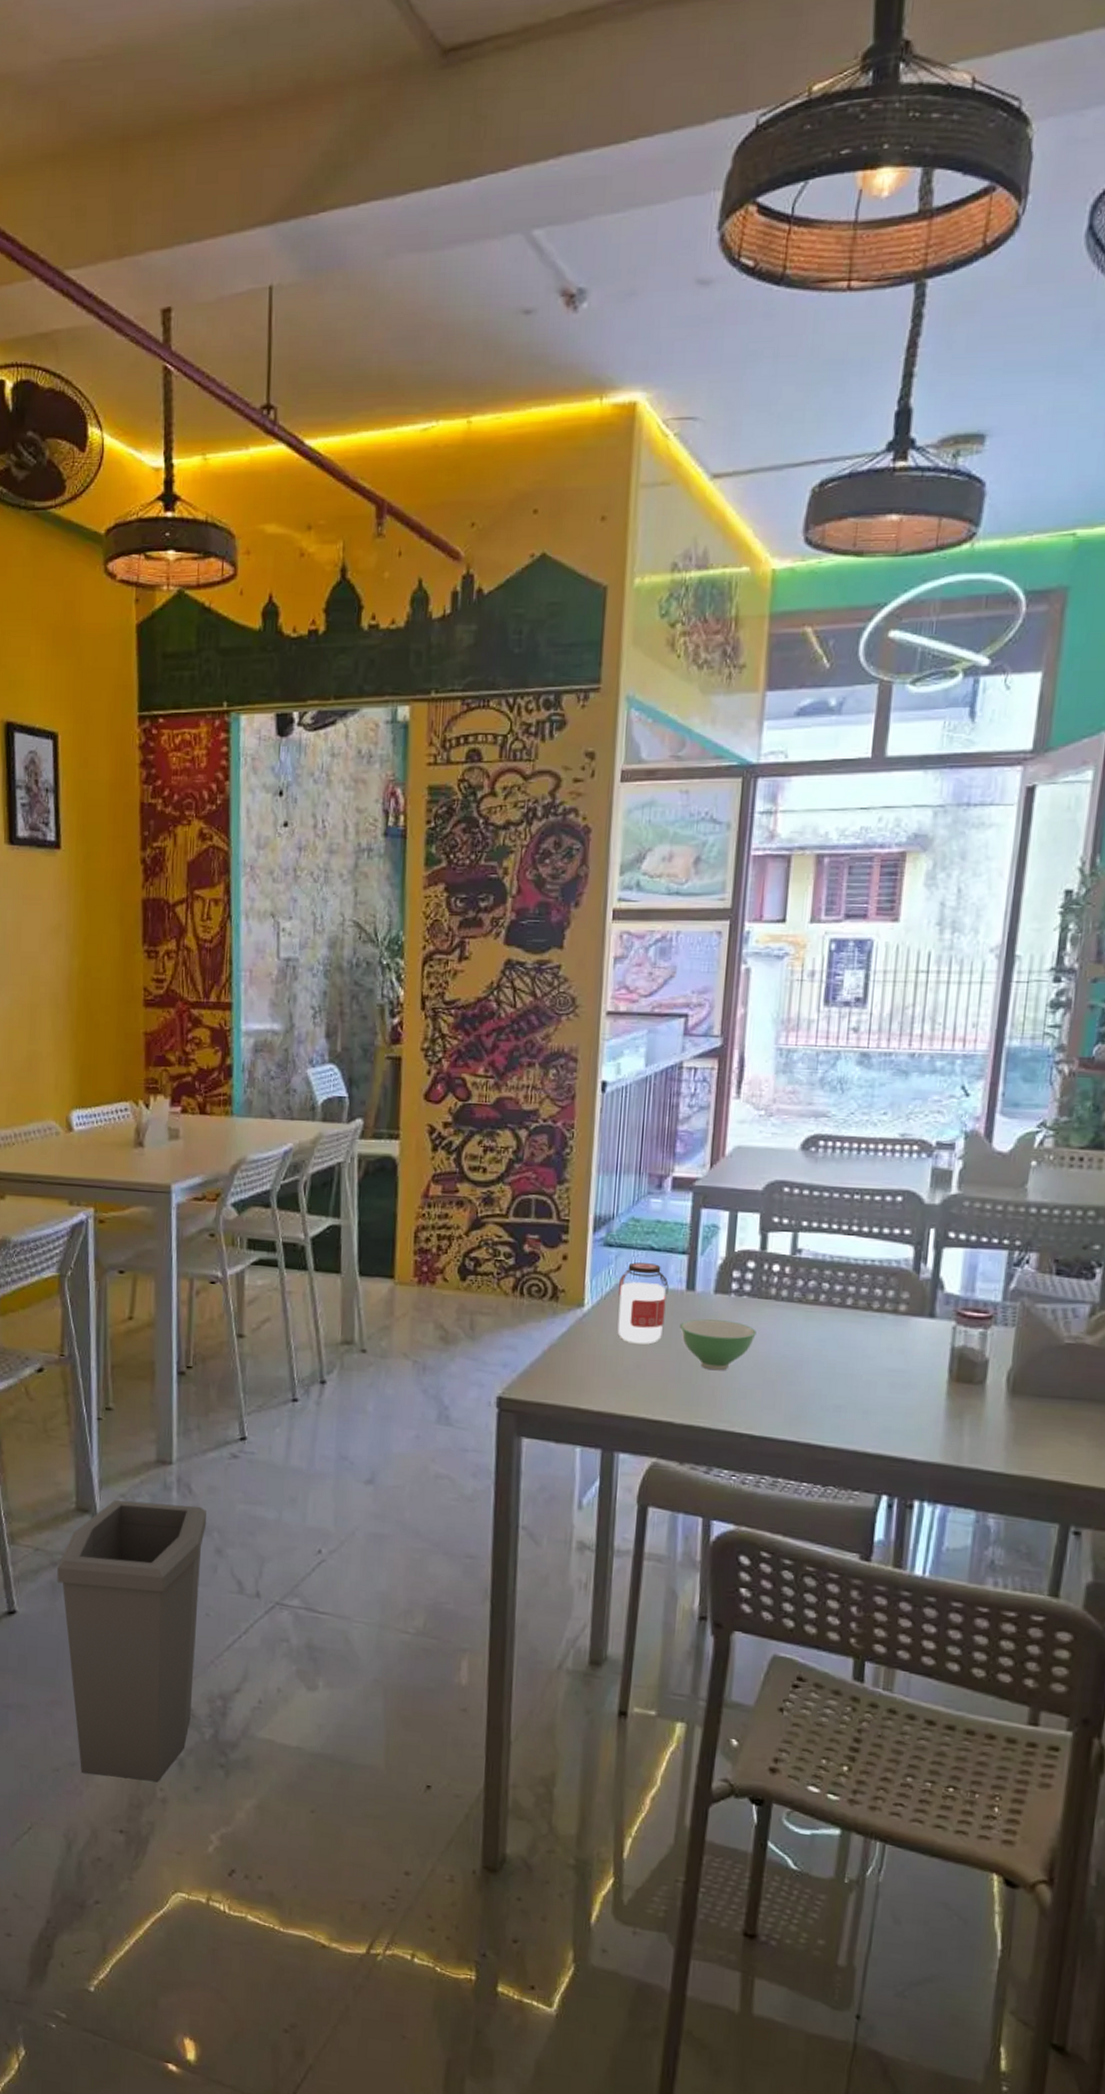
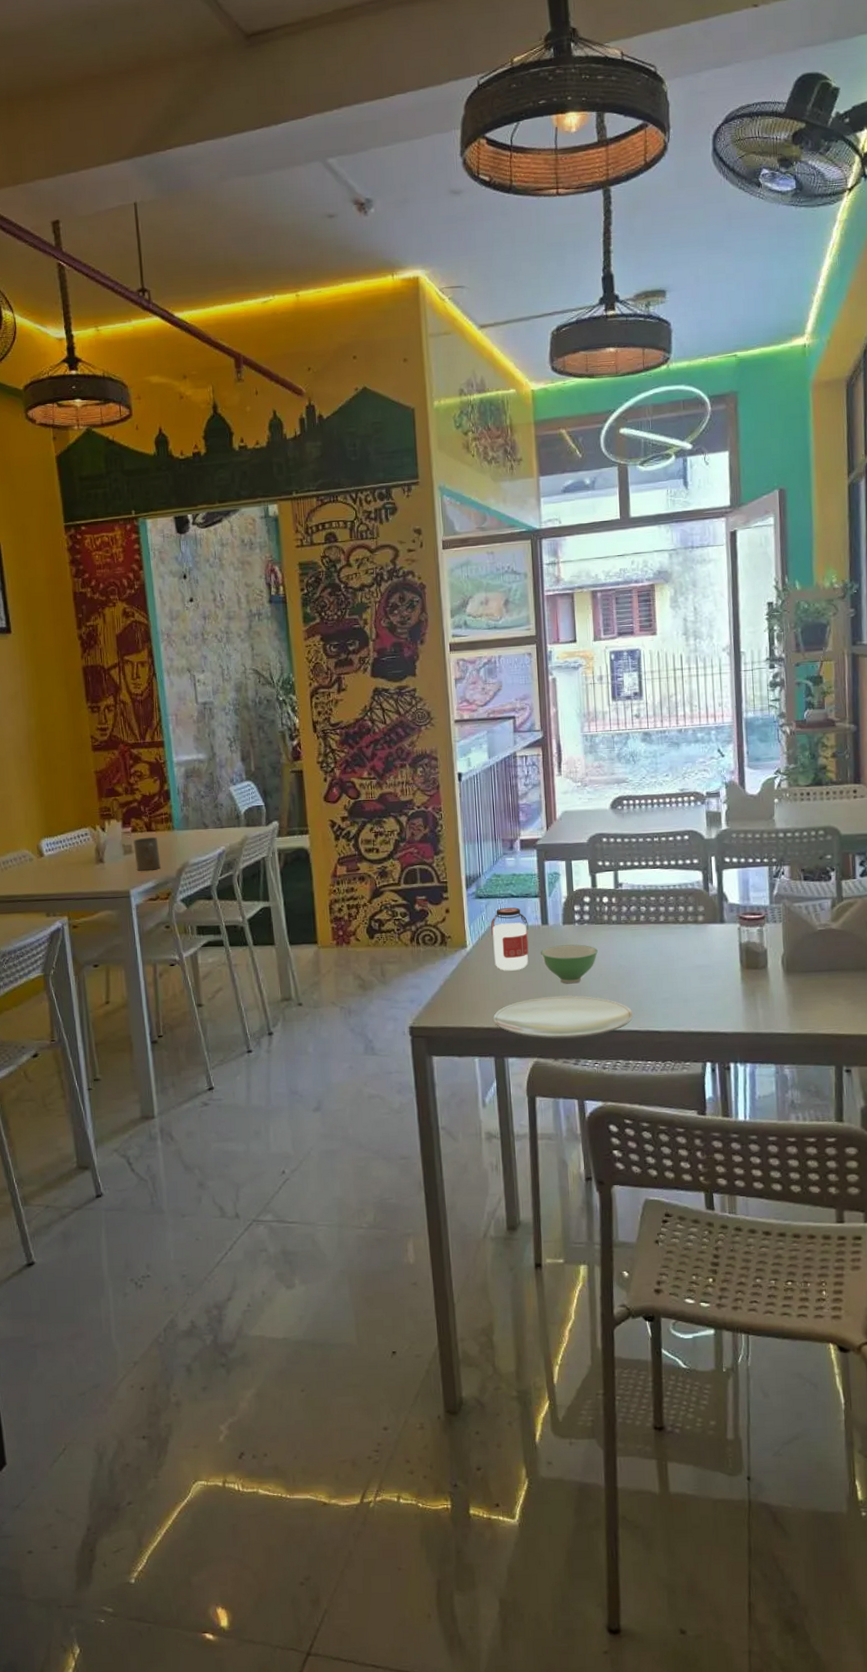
trash bin: present [57,1499,207,1781] -> none [66,1150,193,1392]
cup: none [181,1121,212,1163] -> present [133,837,161,871]
plate: none [606,1382,792,1440] -> present [493,995,633,1039]

